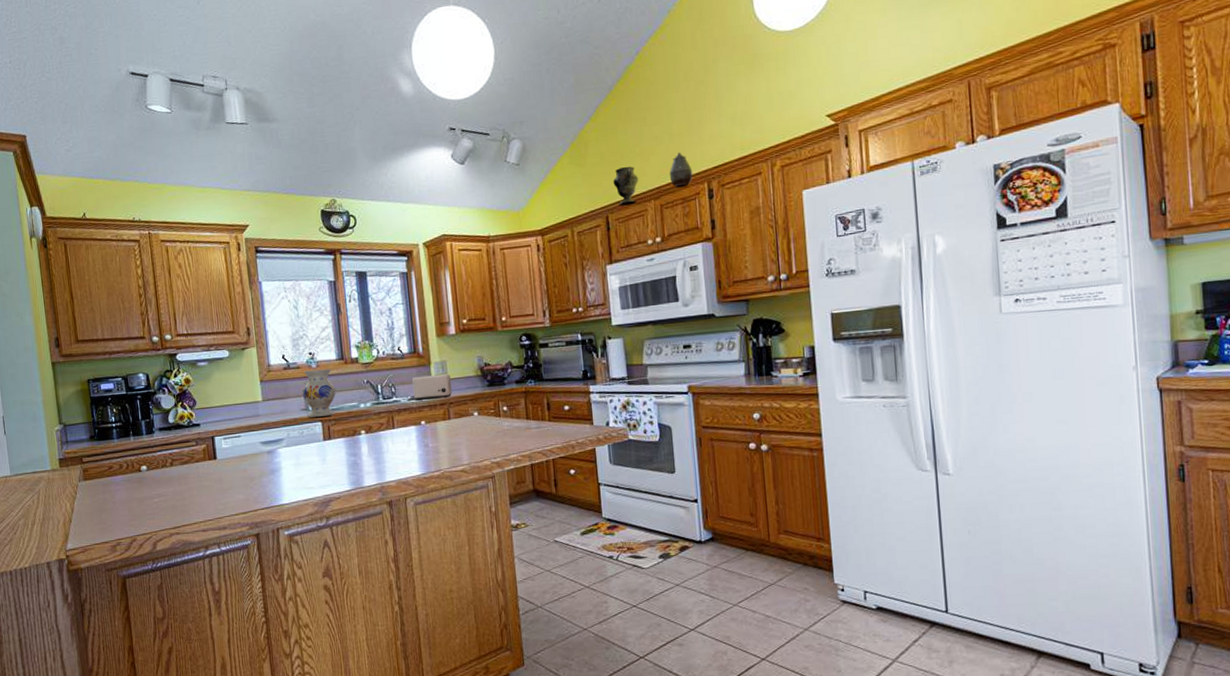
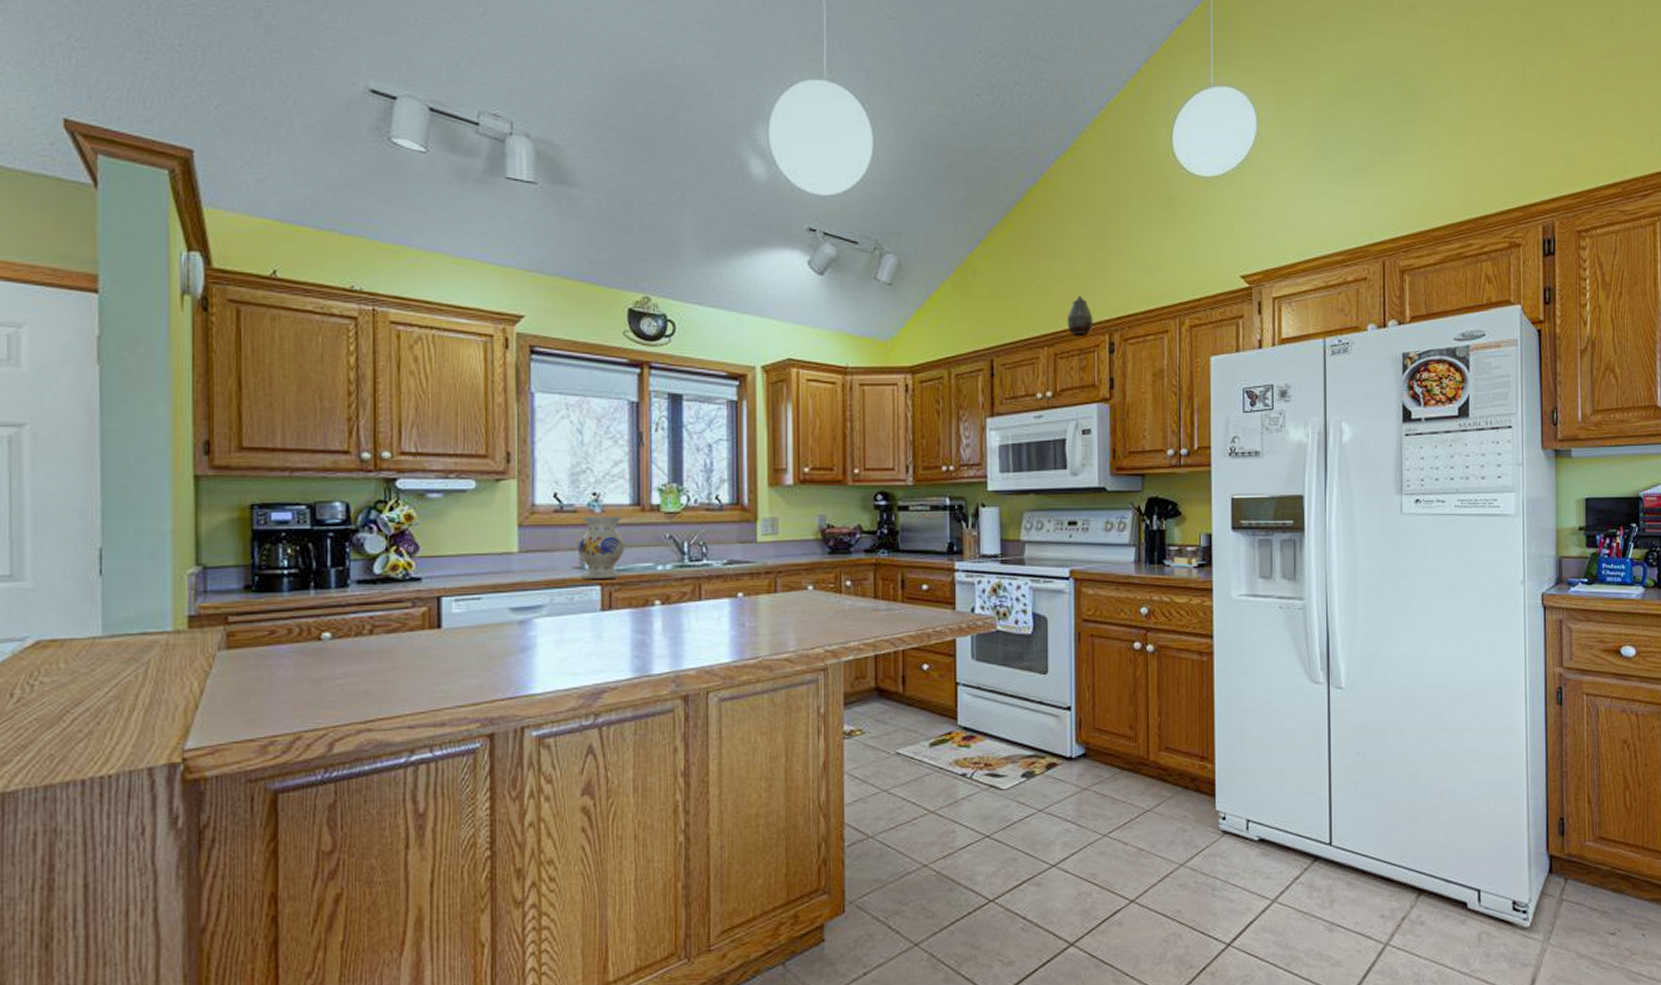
toaster: present [411,374,452,400] -> none [730,534,783,565]
decorative vase: present [613,166,639,206] -> none [1002,303,1032,350]

